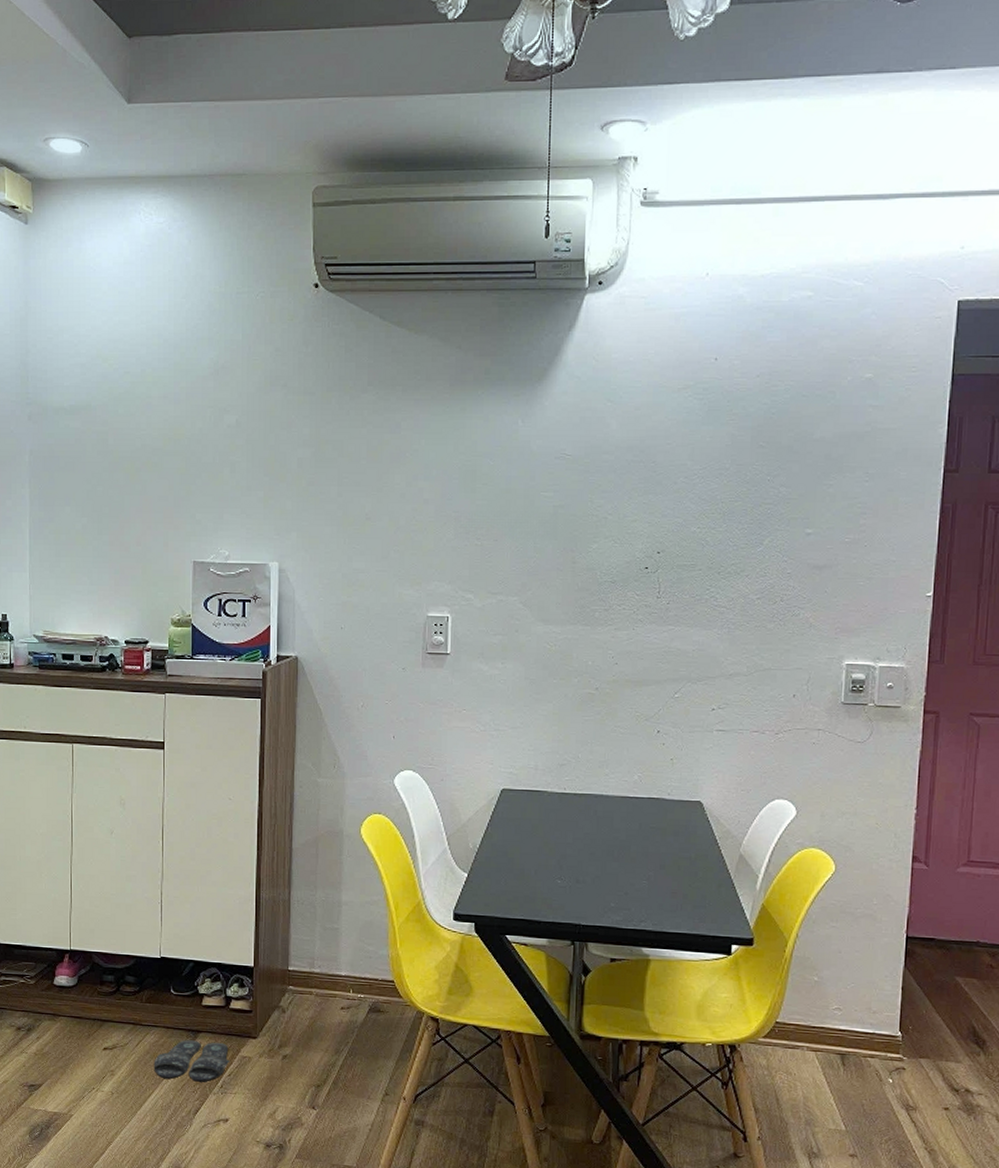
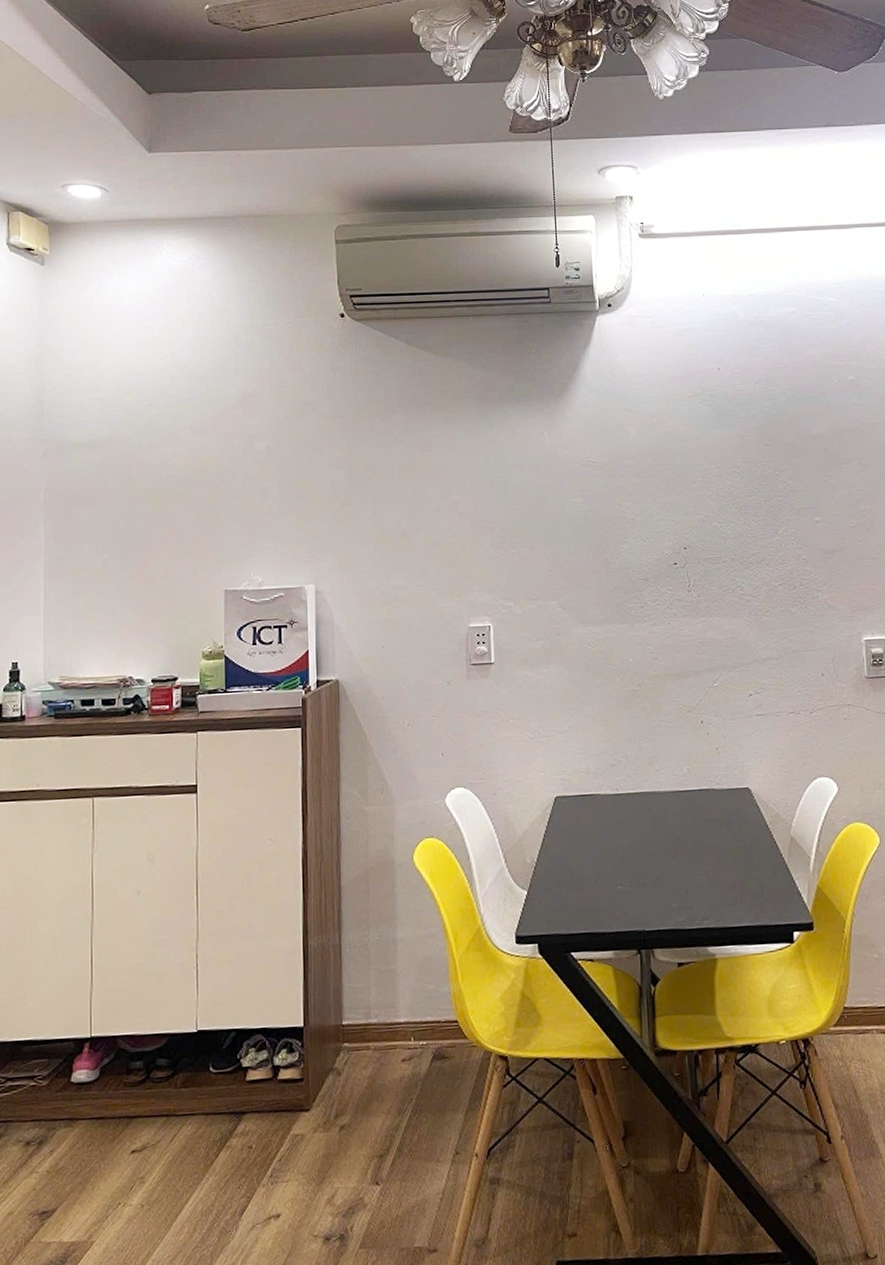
slippers: present [153,1040,230,1082] -> none [191,1122,280,1177]

